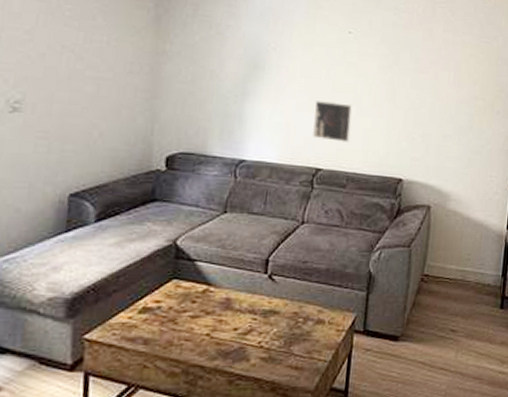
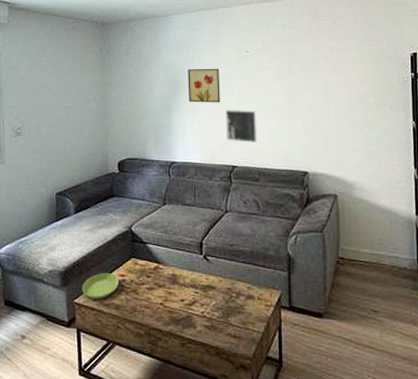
saucer: none [97,299,152,333] -> present [82,273,119,300]
wall art: none [271,46,314,92] -> present [188,68,220,103]

